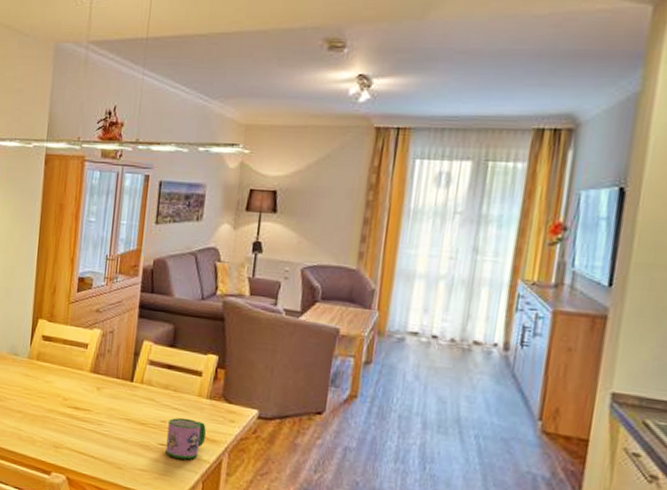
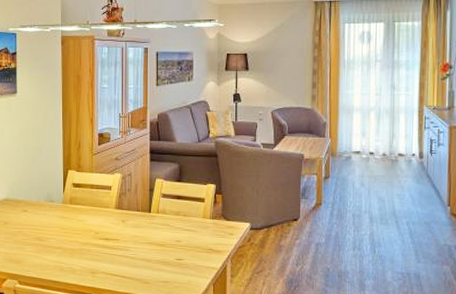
mug: present [165,417,206,460] -> none [182,236,212,269]

